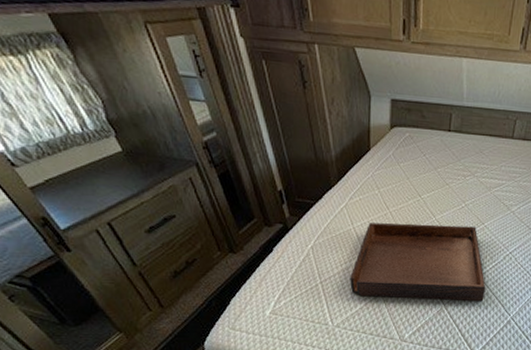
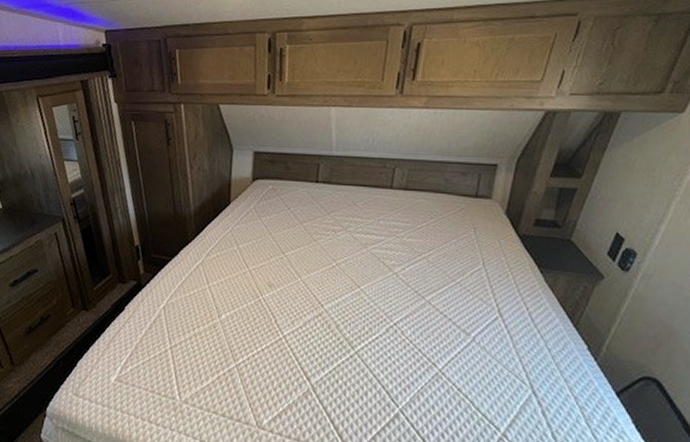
serving tray: present [350,223,486,301] -> none [202,282,365,384]

